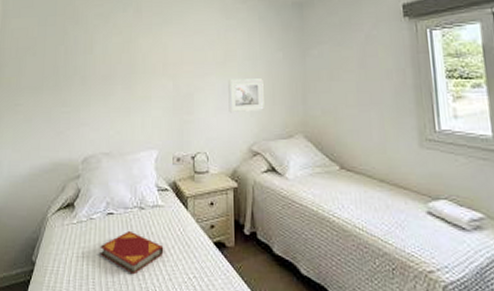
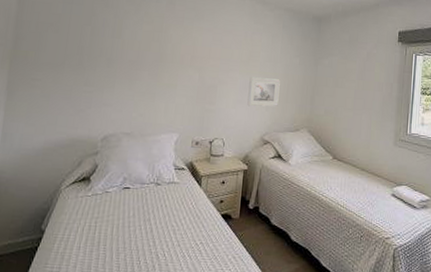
hardback book: present [100,230,164,275] -> none [113,203,176,242]

